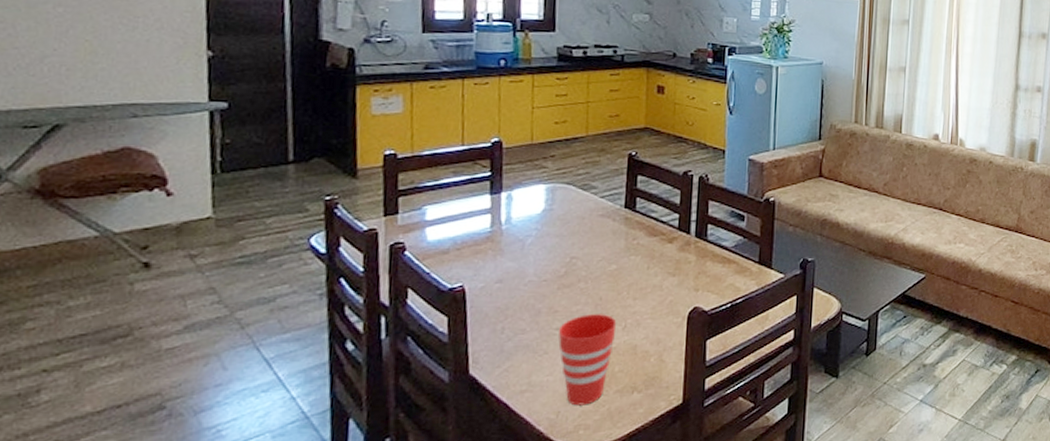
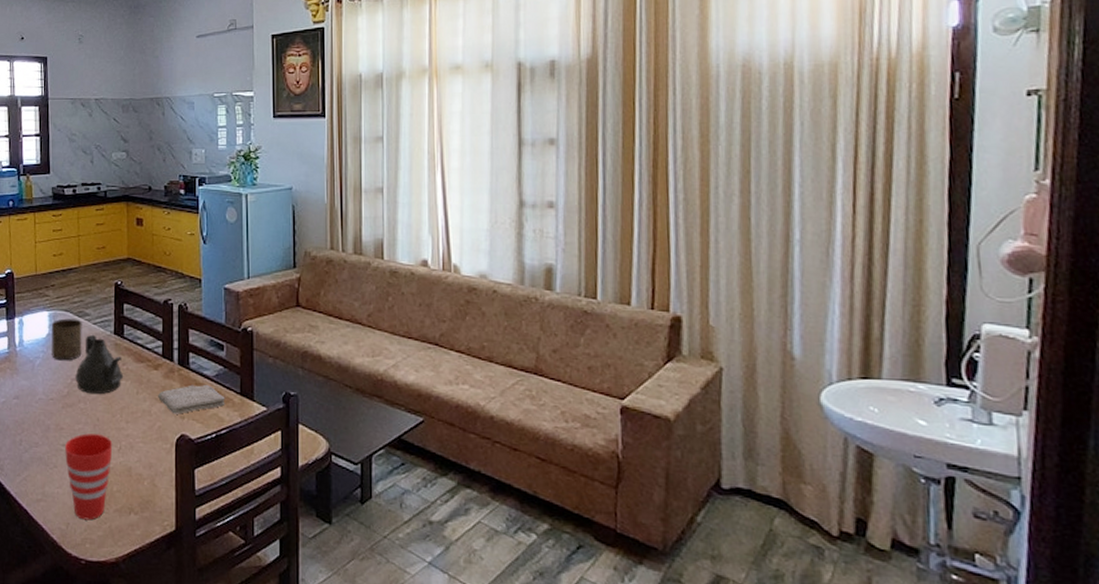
cup: none [547,192,587,238] -> present [51,318,82,361]
teapot: none [575,208,634,273] -> present [75,334,124,395]
washcloth: none [671,255,743,287] -> present [158,384,225,414]

